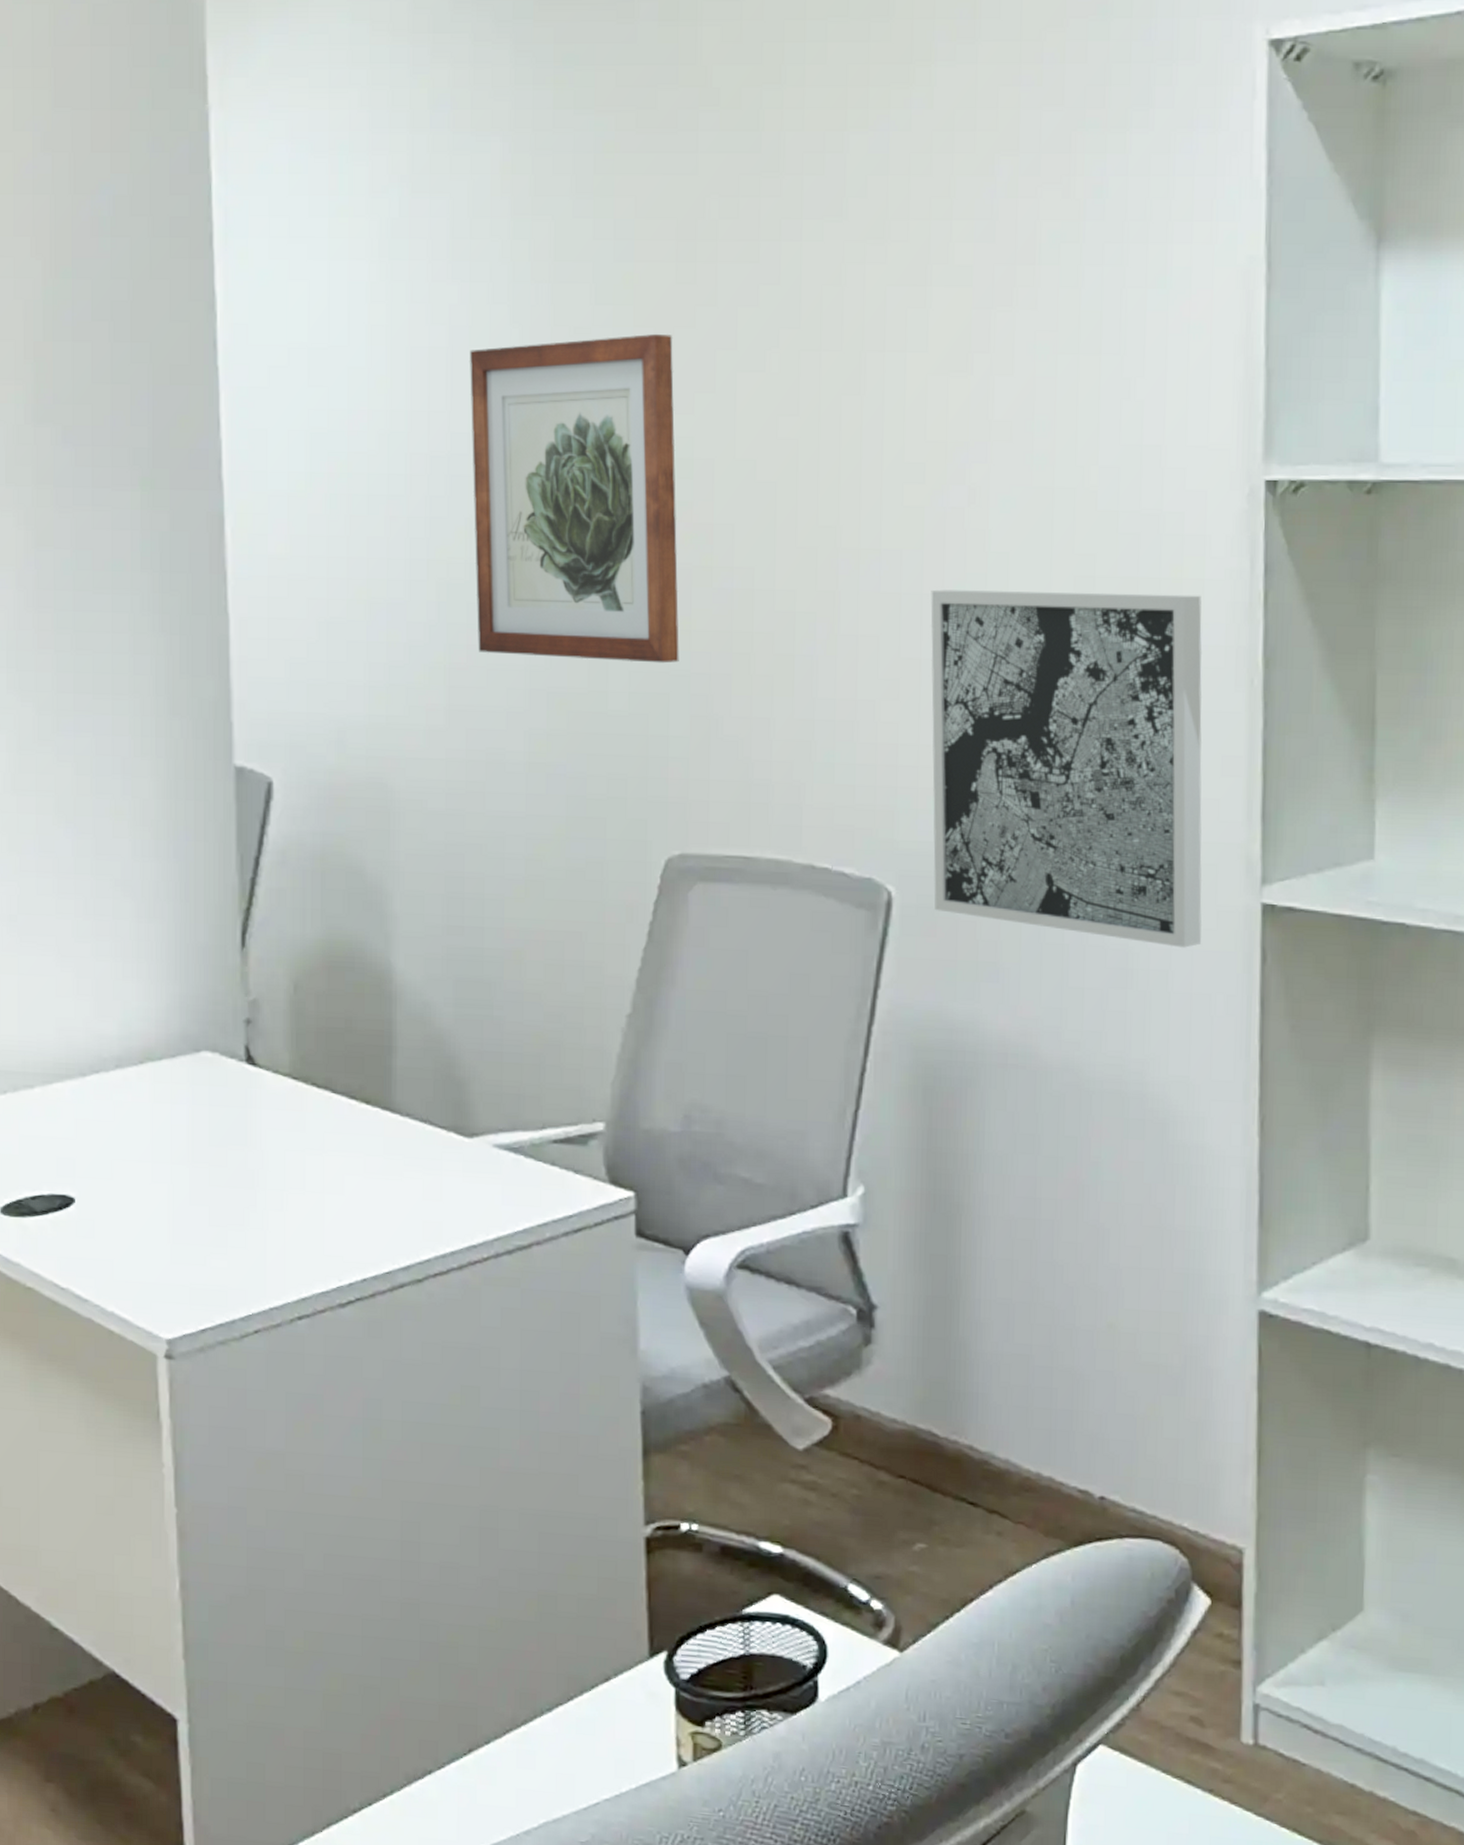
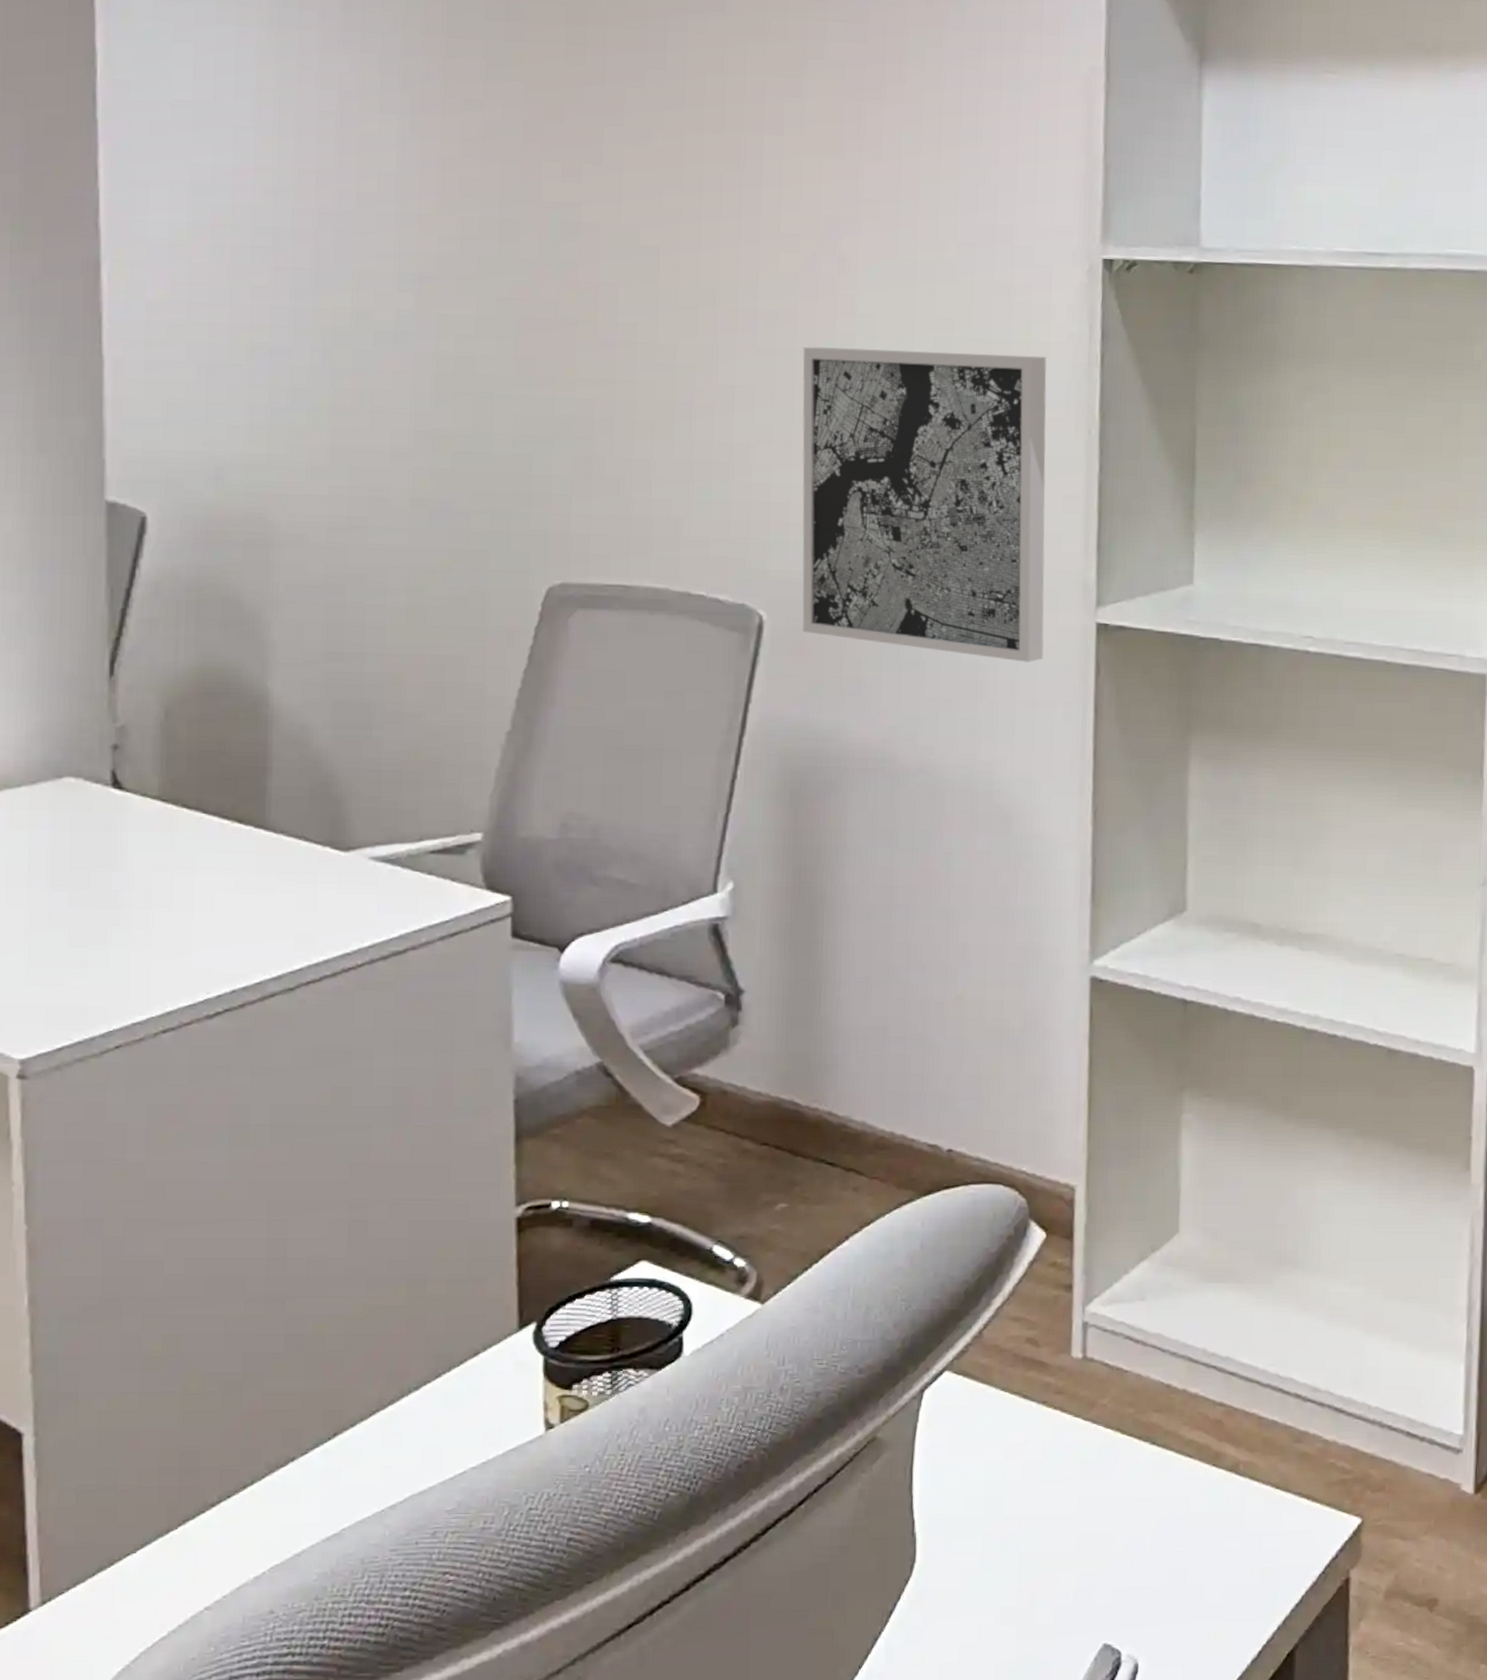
wall art: present [470,334,679,664] -> none [359,108,564,409]

